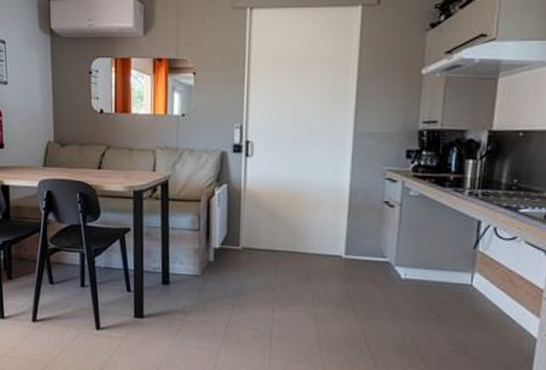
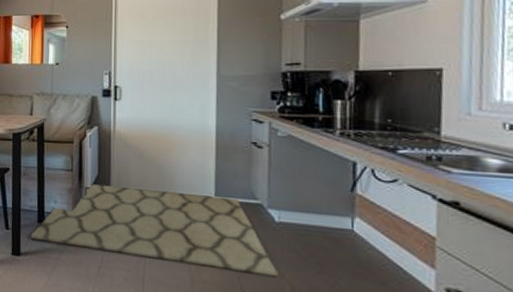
rug: none [154,244,401,330] -> present [30,184,279,277]

